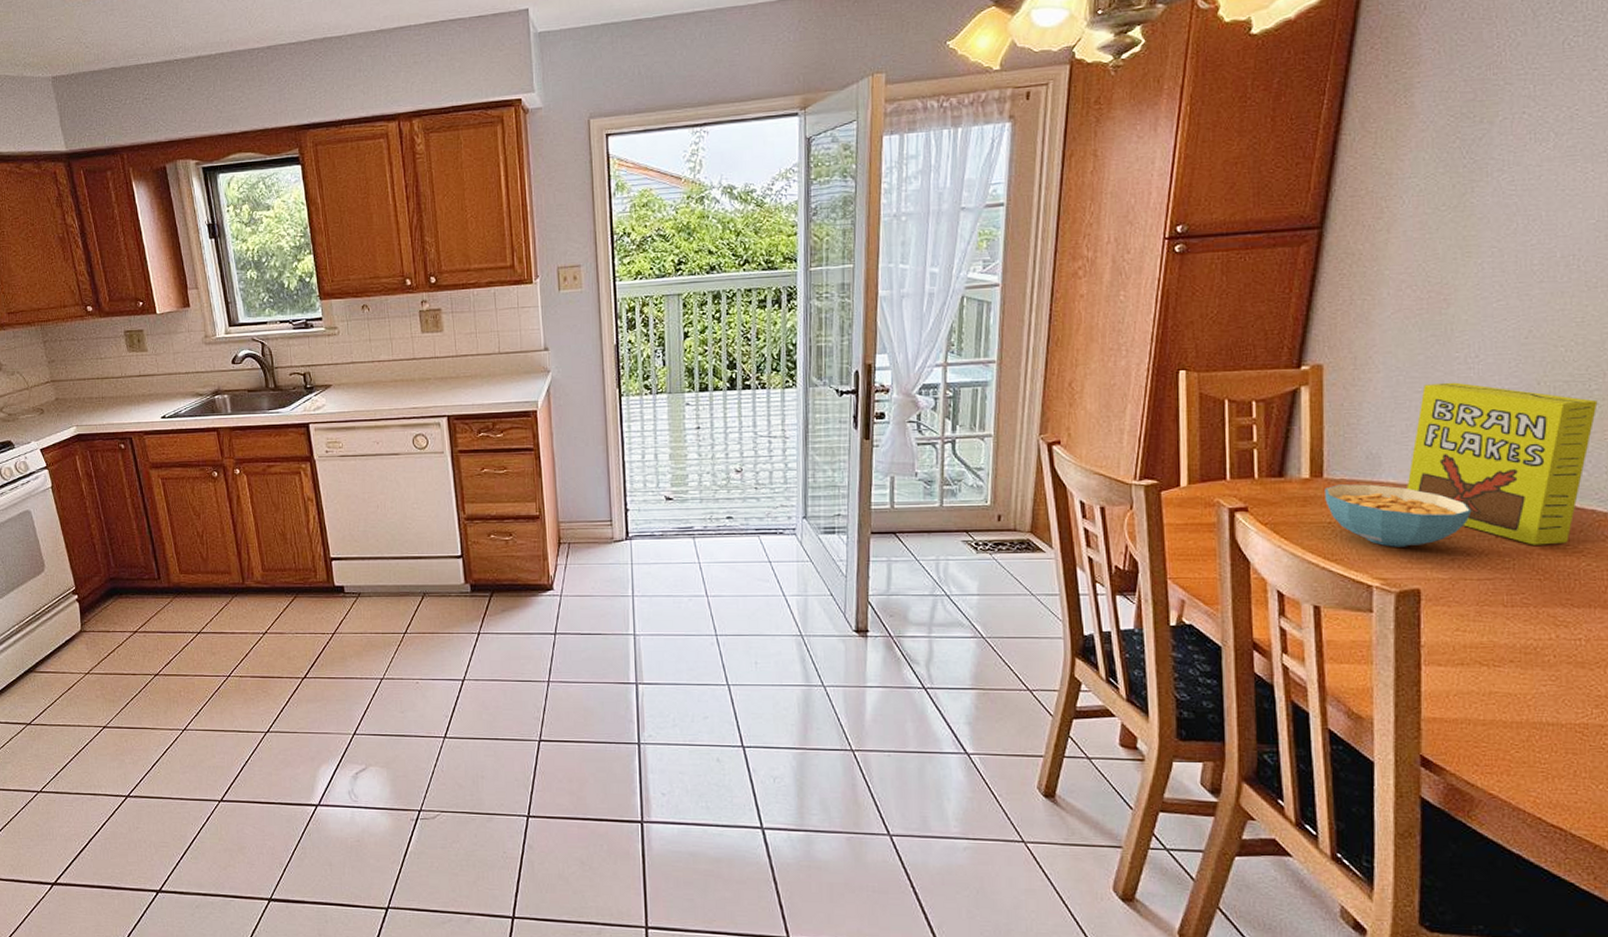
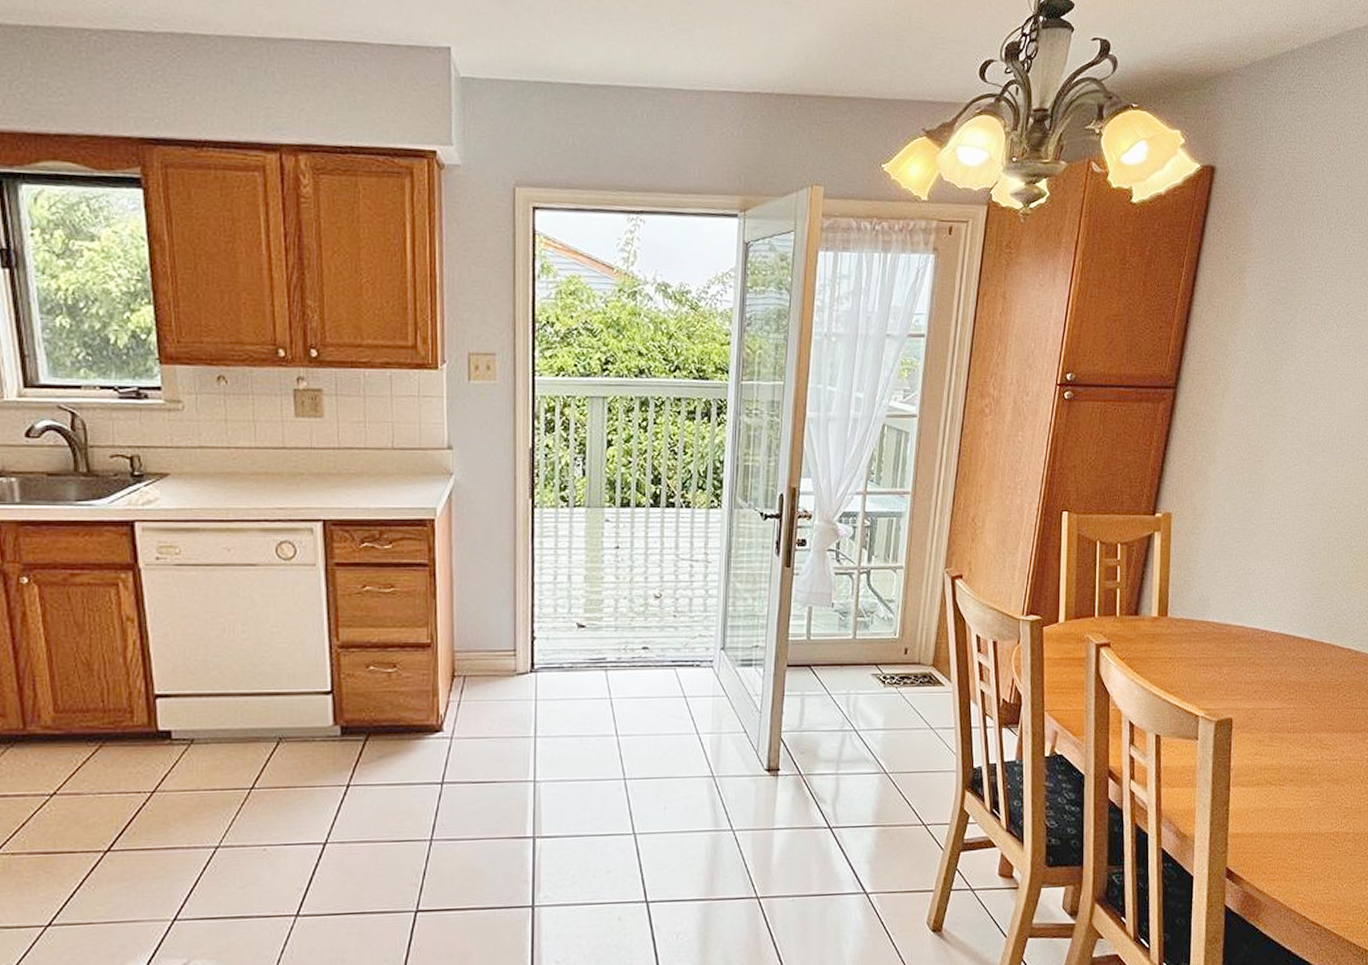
cereal bowl: present [1325,484,1472,547] -> none [1168,623,1270,681]
cereal box: present [1407,382,1598,545] -> none [1227,534,1355,679]

